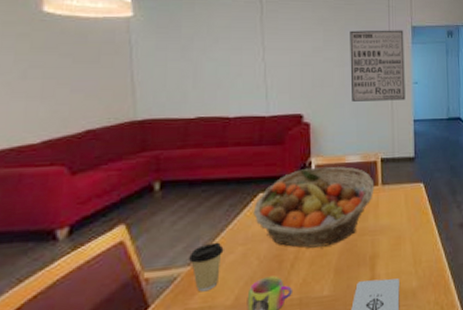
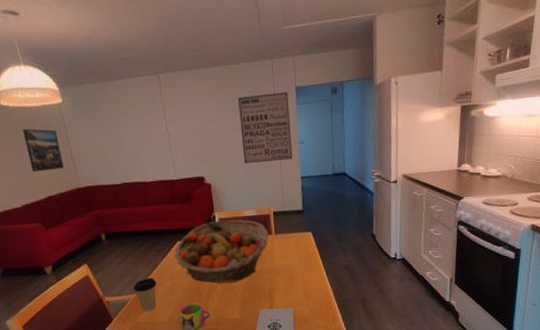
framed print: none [67,42,118,98] -> present [22,128,64,172]

